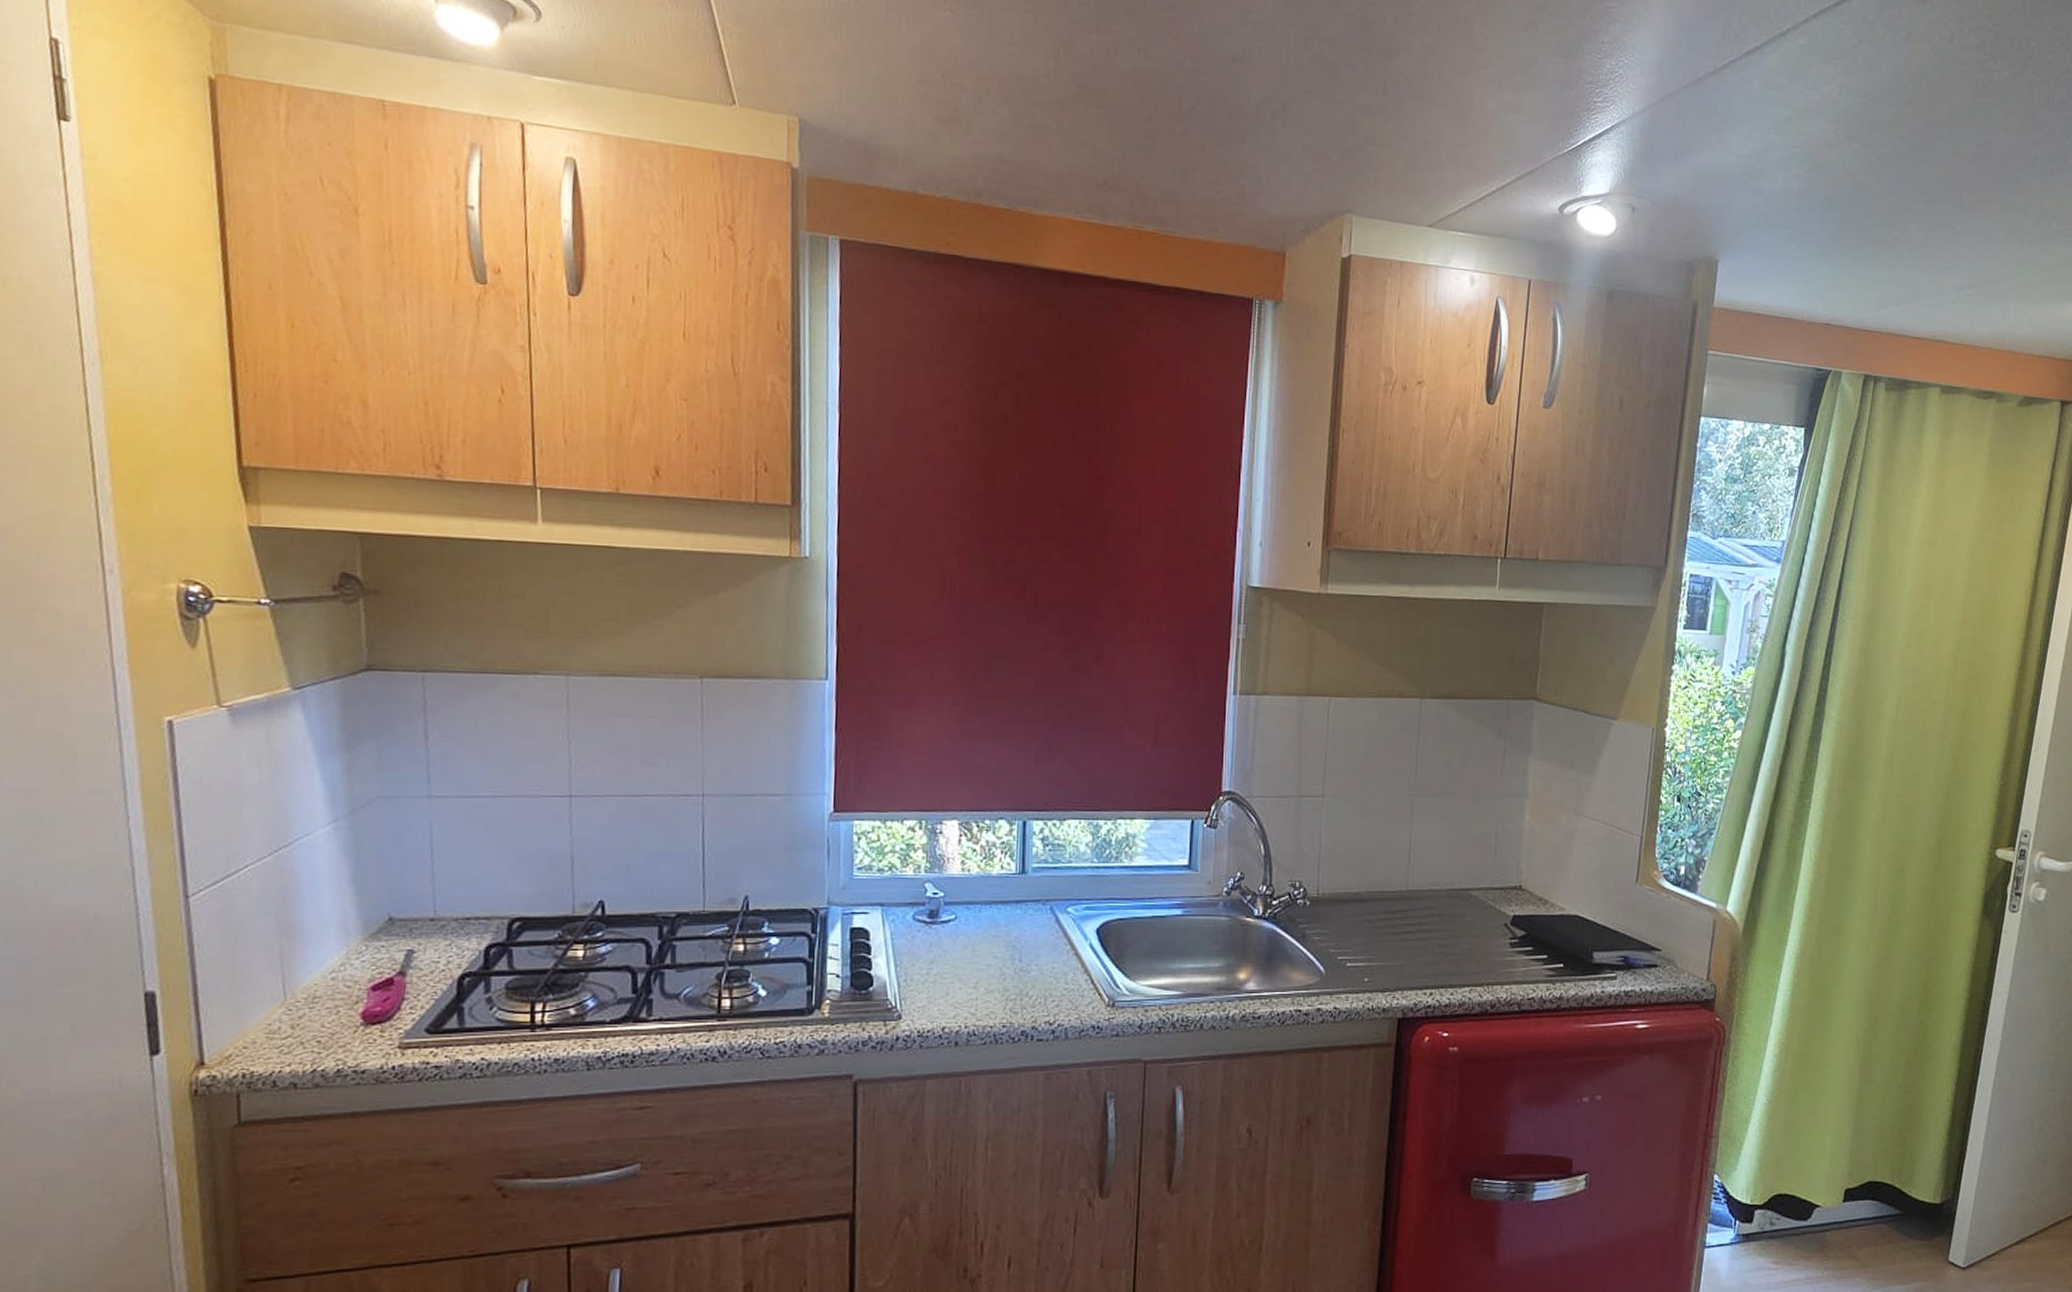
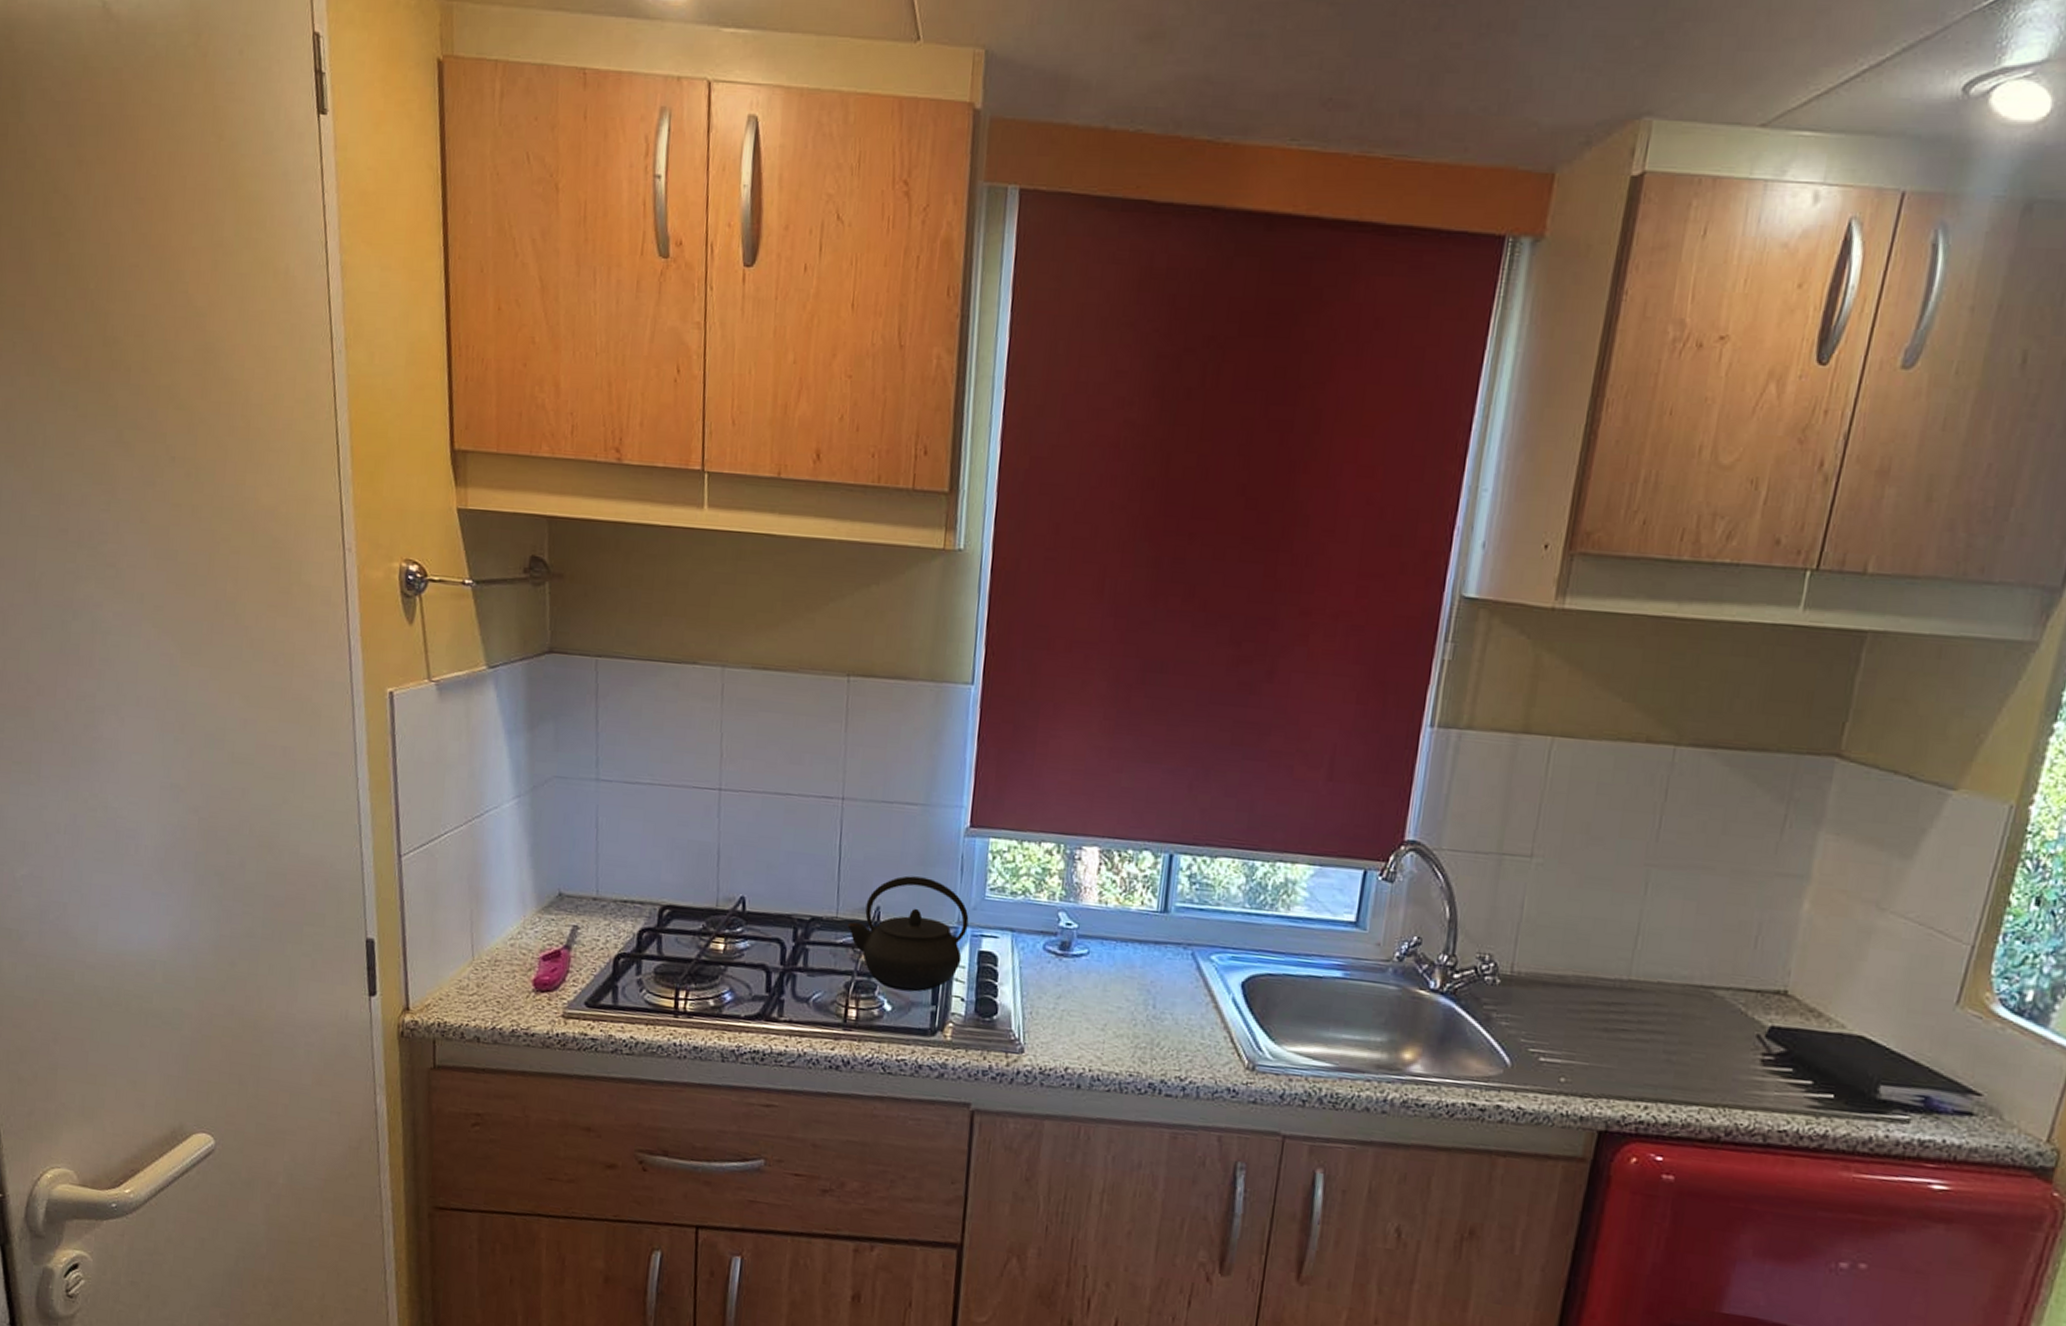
kettle: none [715,863,839,975] -> present [847,876,969,992]

